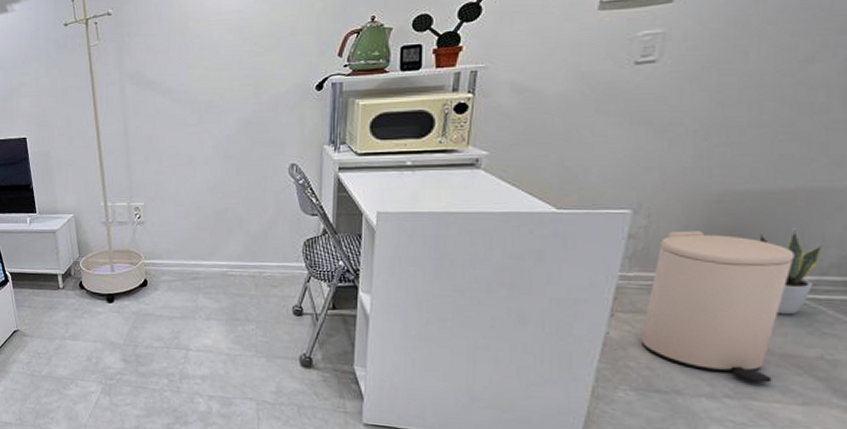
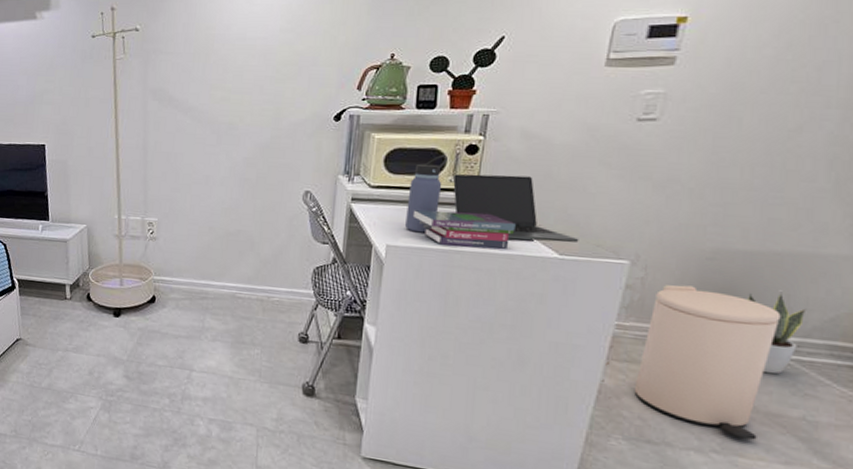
water bottle: none [396,116,437,197] -> present [405,155,449,233]
books: none [402,172,510,208] -> present [412,210,516,249]
laptop: none [443,131,578,197] -> present [453,174,579,243]

